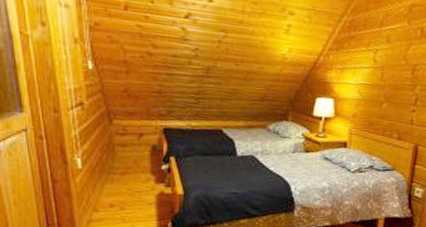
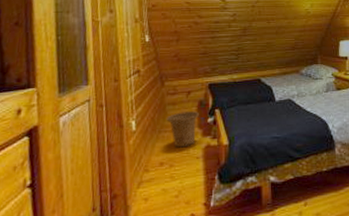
basket: none [115,155,152,192] -> present [166,111,199,148]

